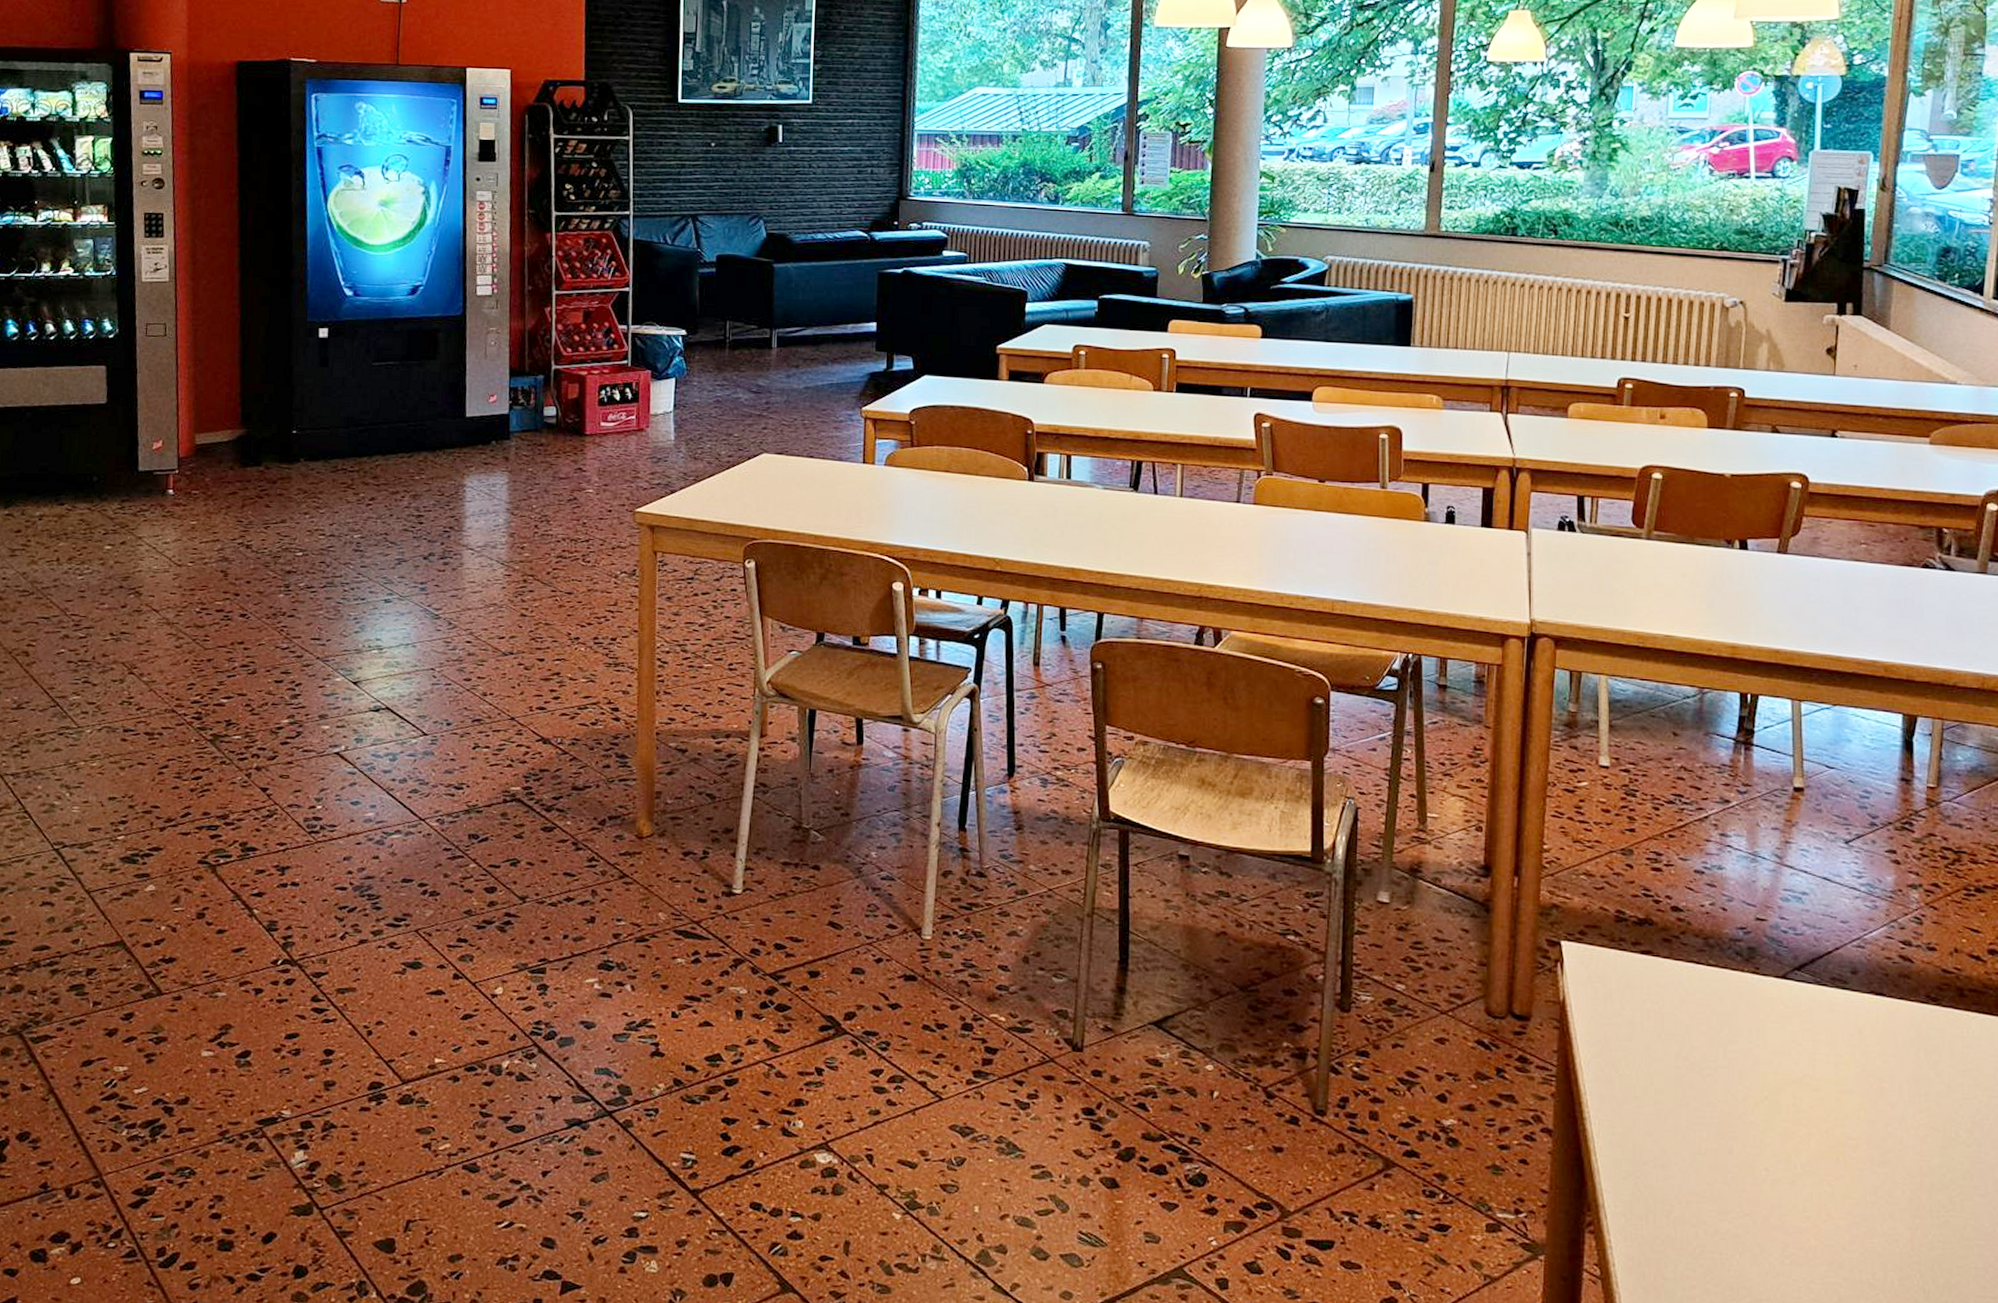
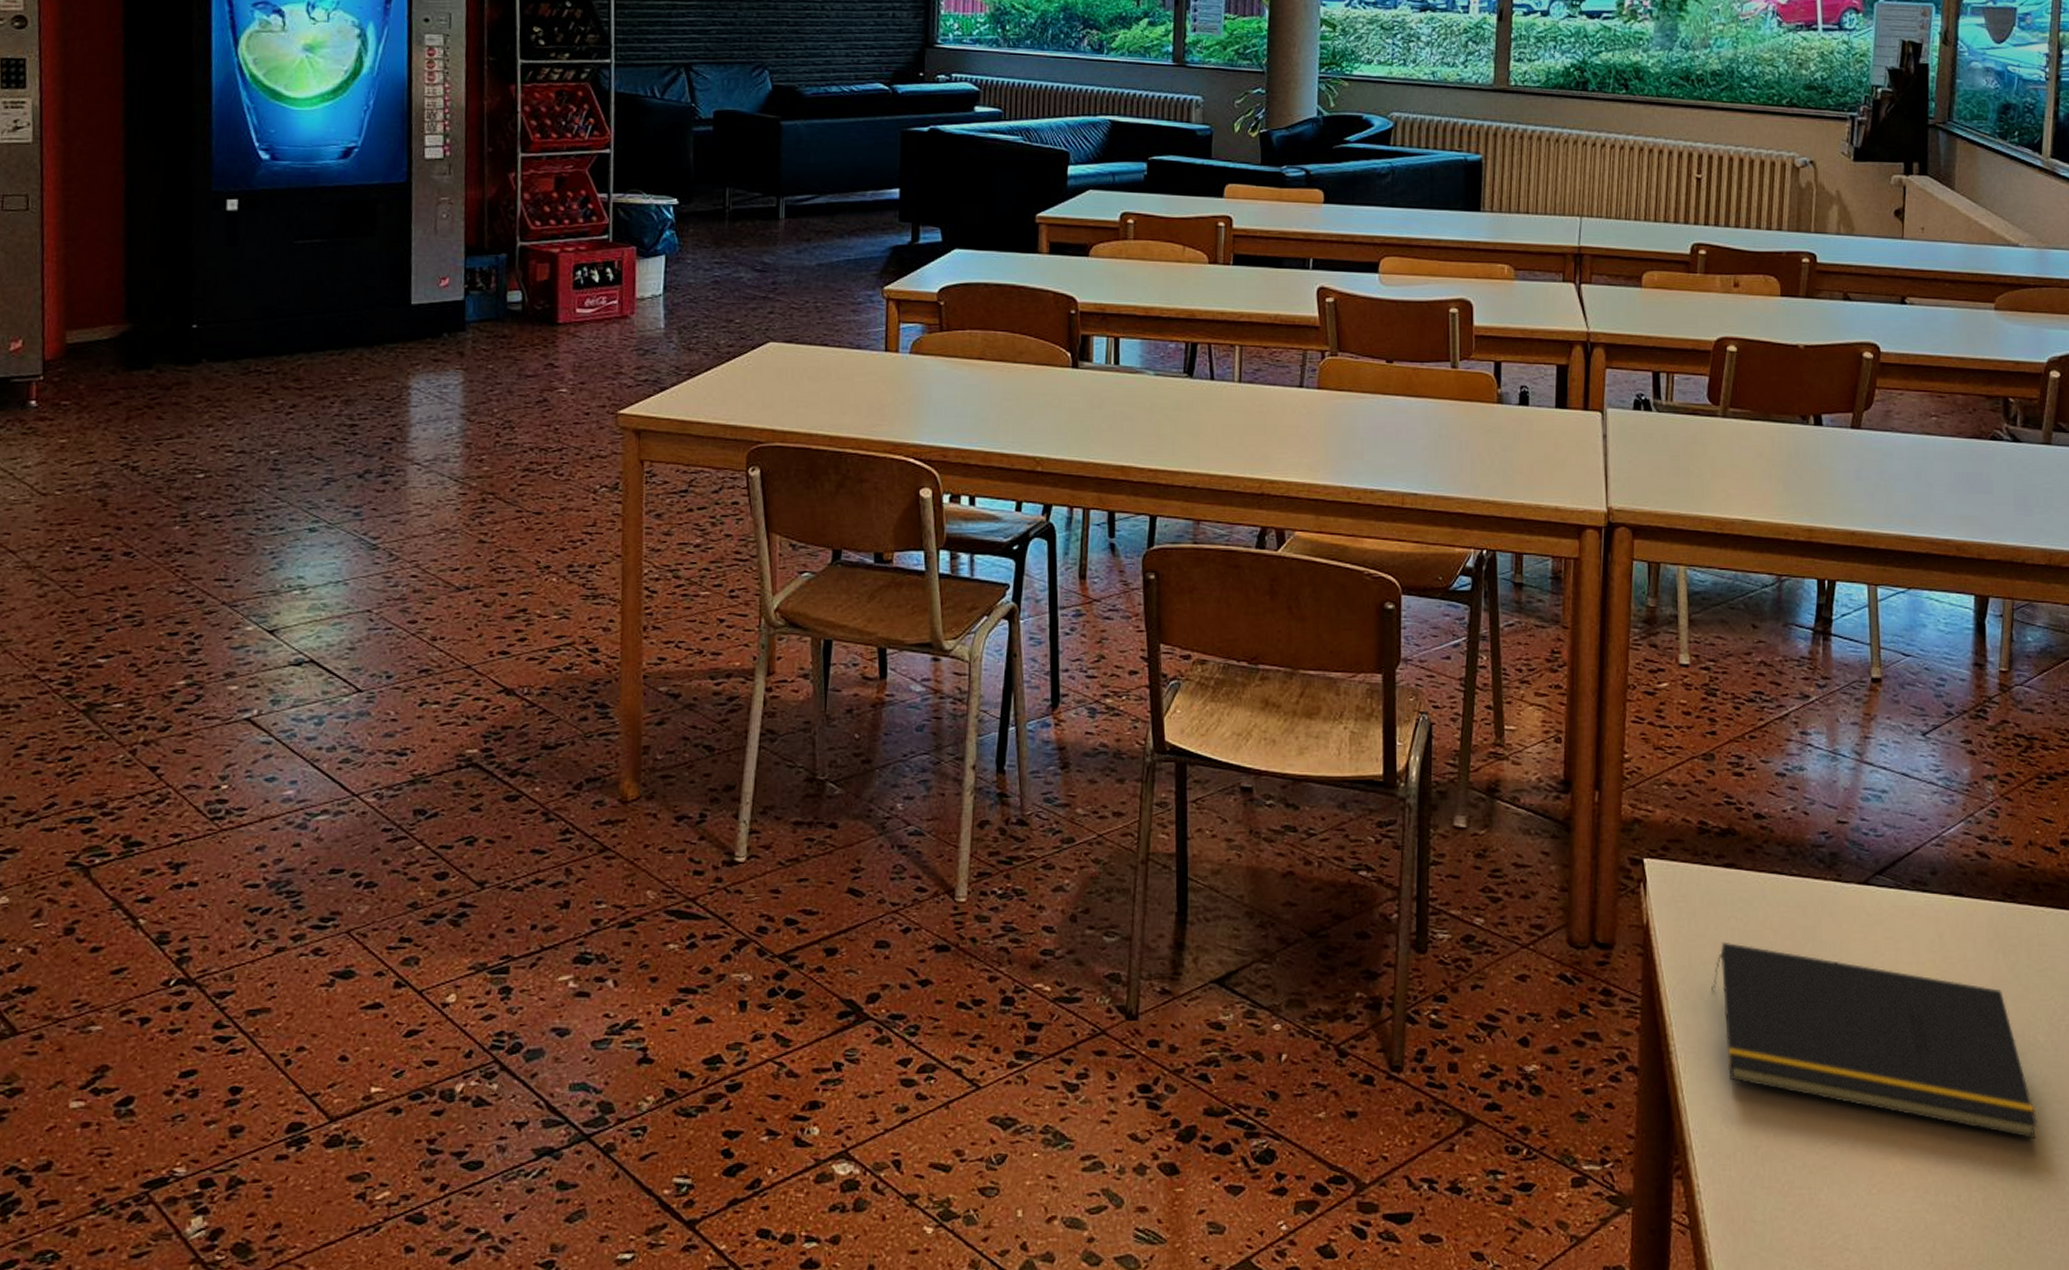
notepad: none [1626,1021,1958,1228] -> present [1711,941,2038,1139]

